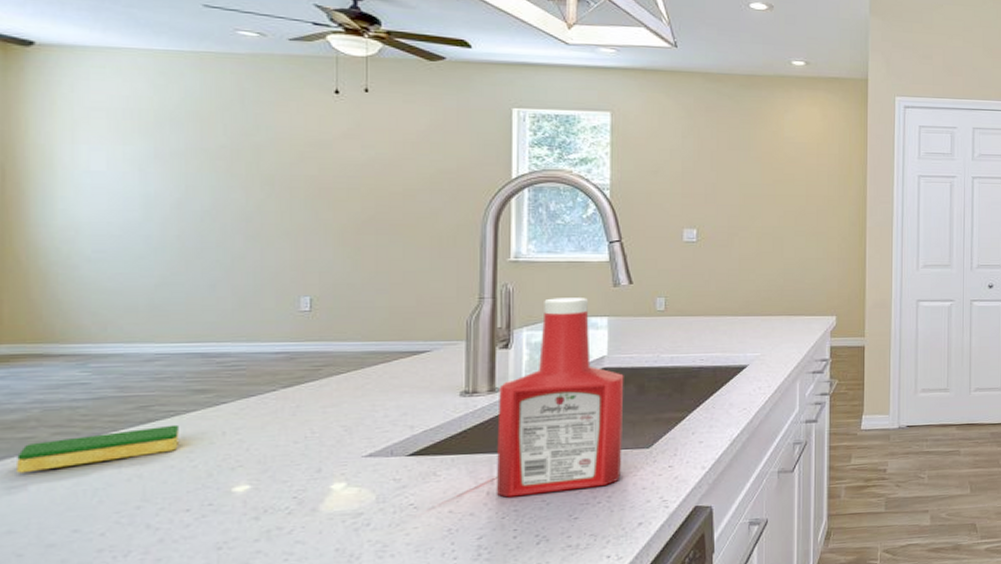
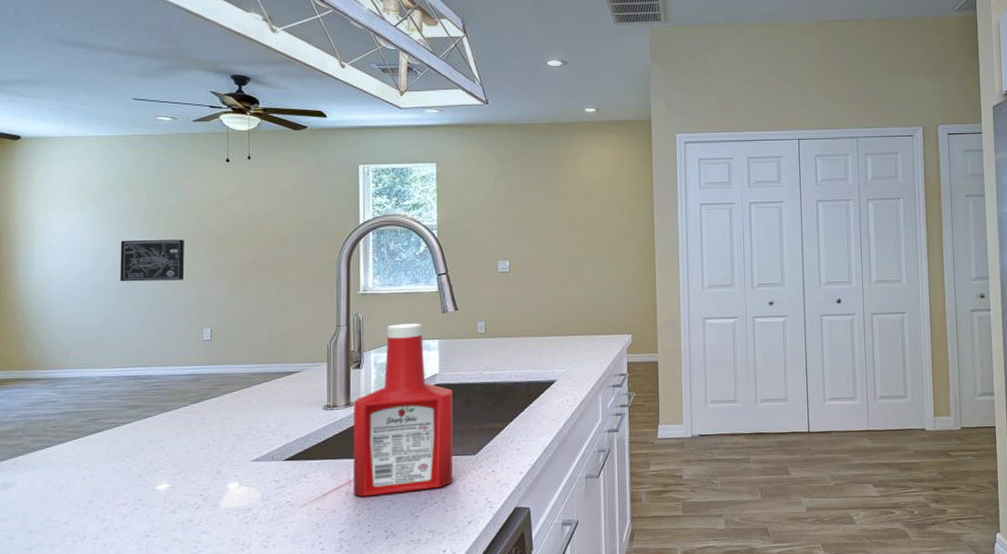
dish sponge: present [17,424,178,473] -> none [9,434,118,473]
wall art: none [183,183,275,236] -> present [120,239,185,282]

